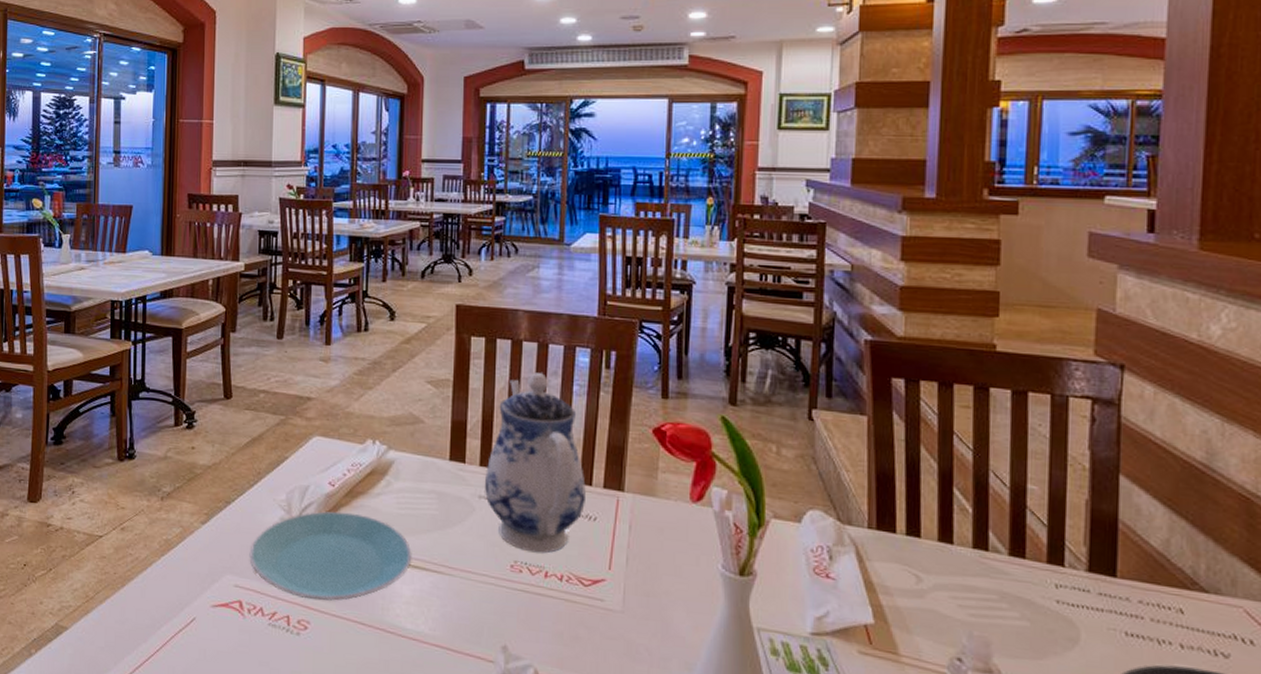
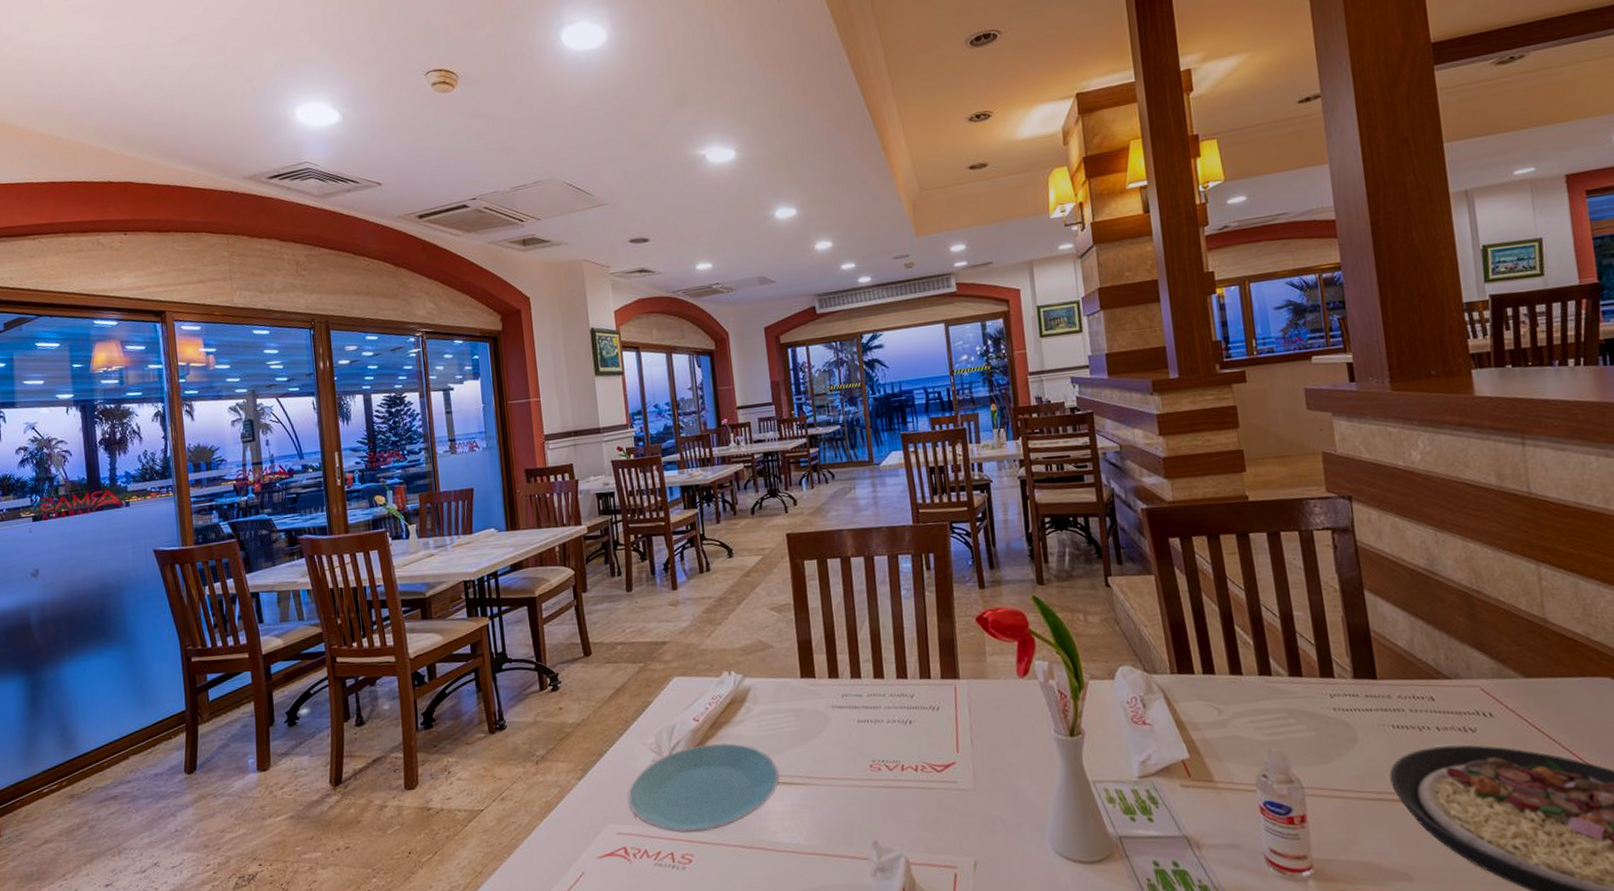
teapot: present [485,373,586,553] -> none [835,584,928,750]

